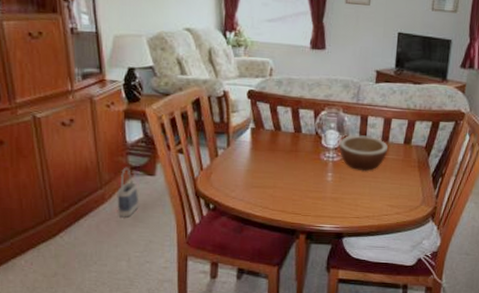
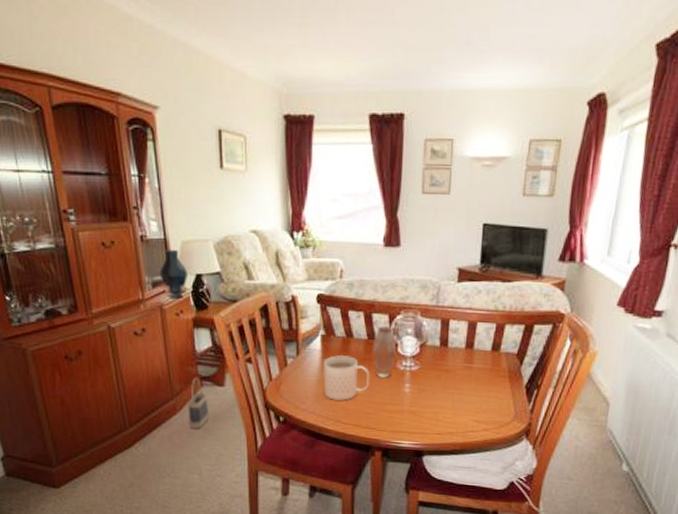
vase: none [90,43,121,91] -> present [159,250,189,298]
mug: none [251,146,297,189] -> present [322,354,371,401]
vase: none [298,121,321,168] -> present [372,326,396,378]
bowl: present [339,135,389,172] -> none [417,341,474,382]

